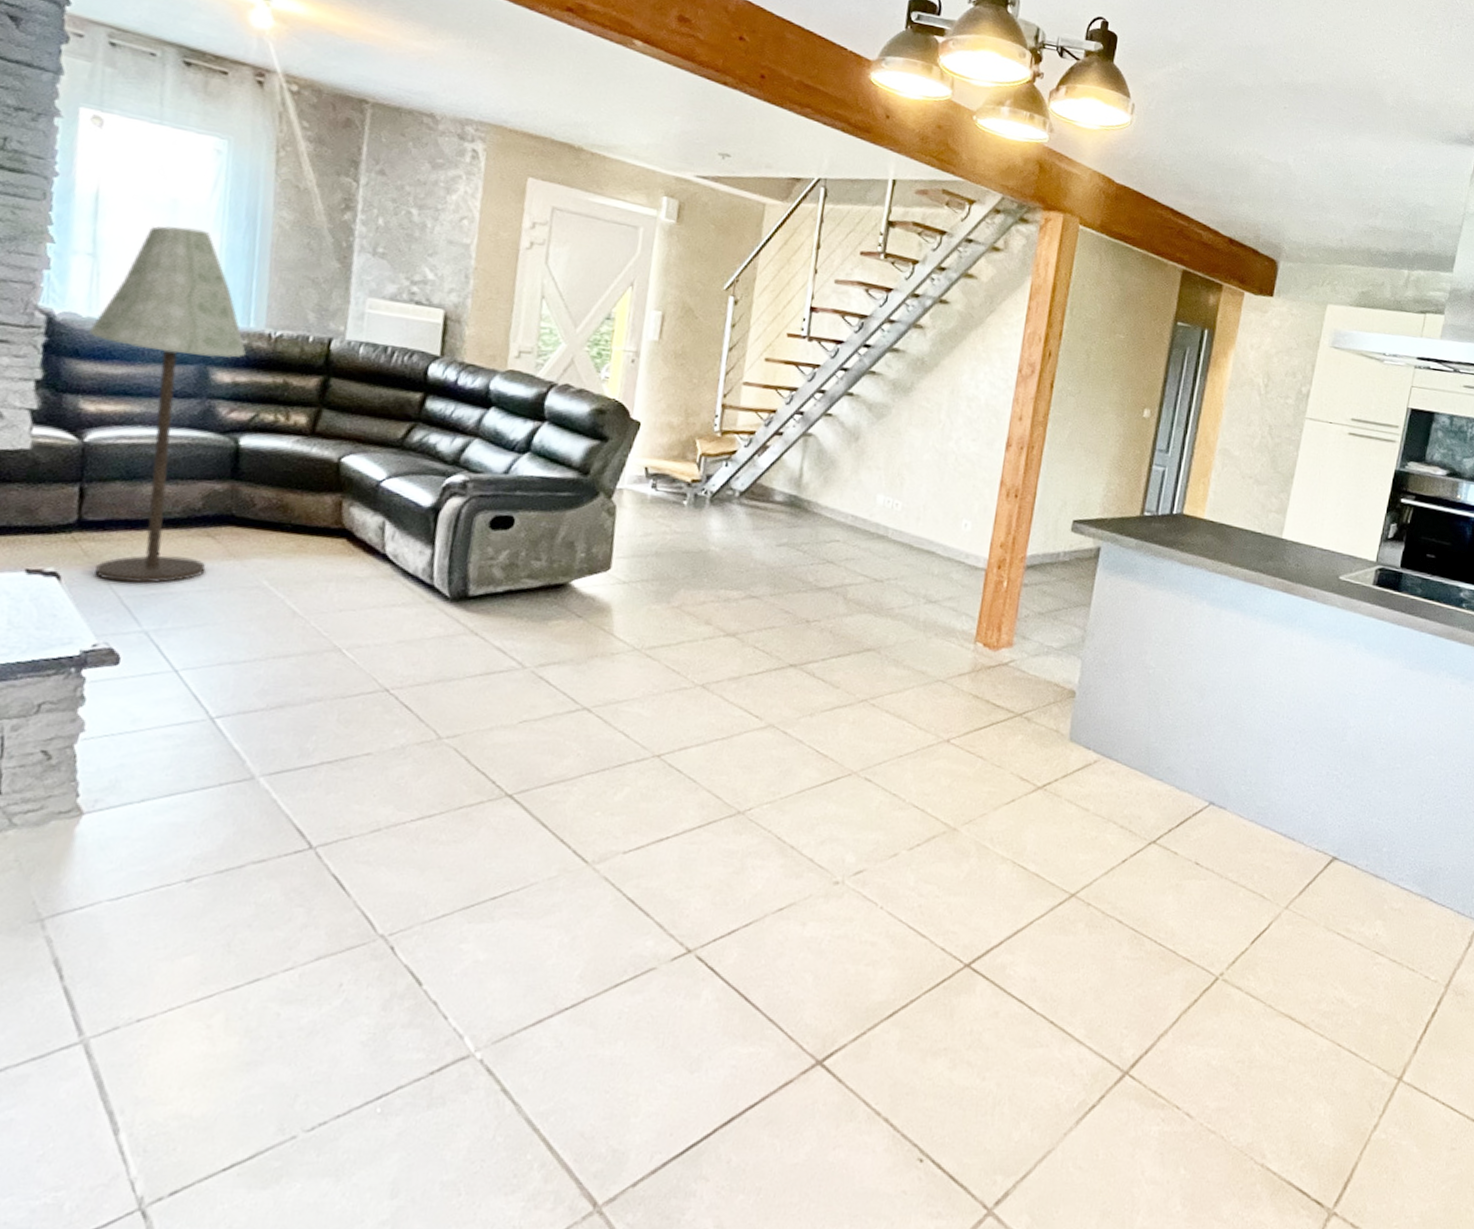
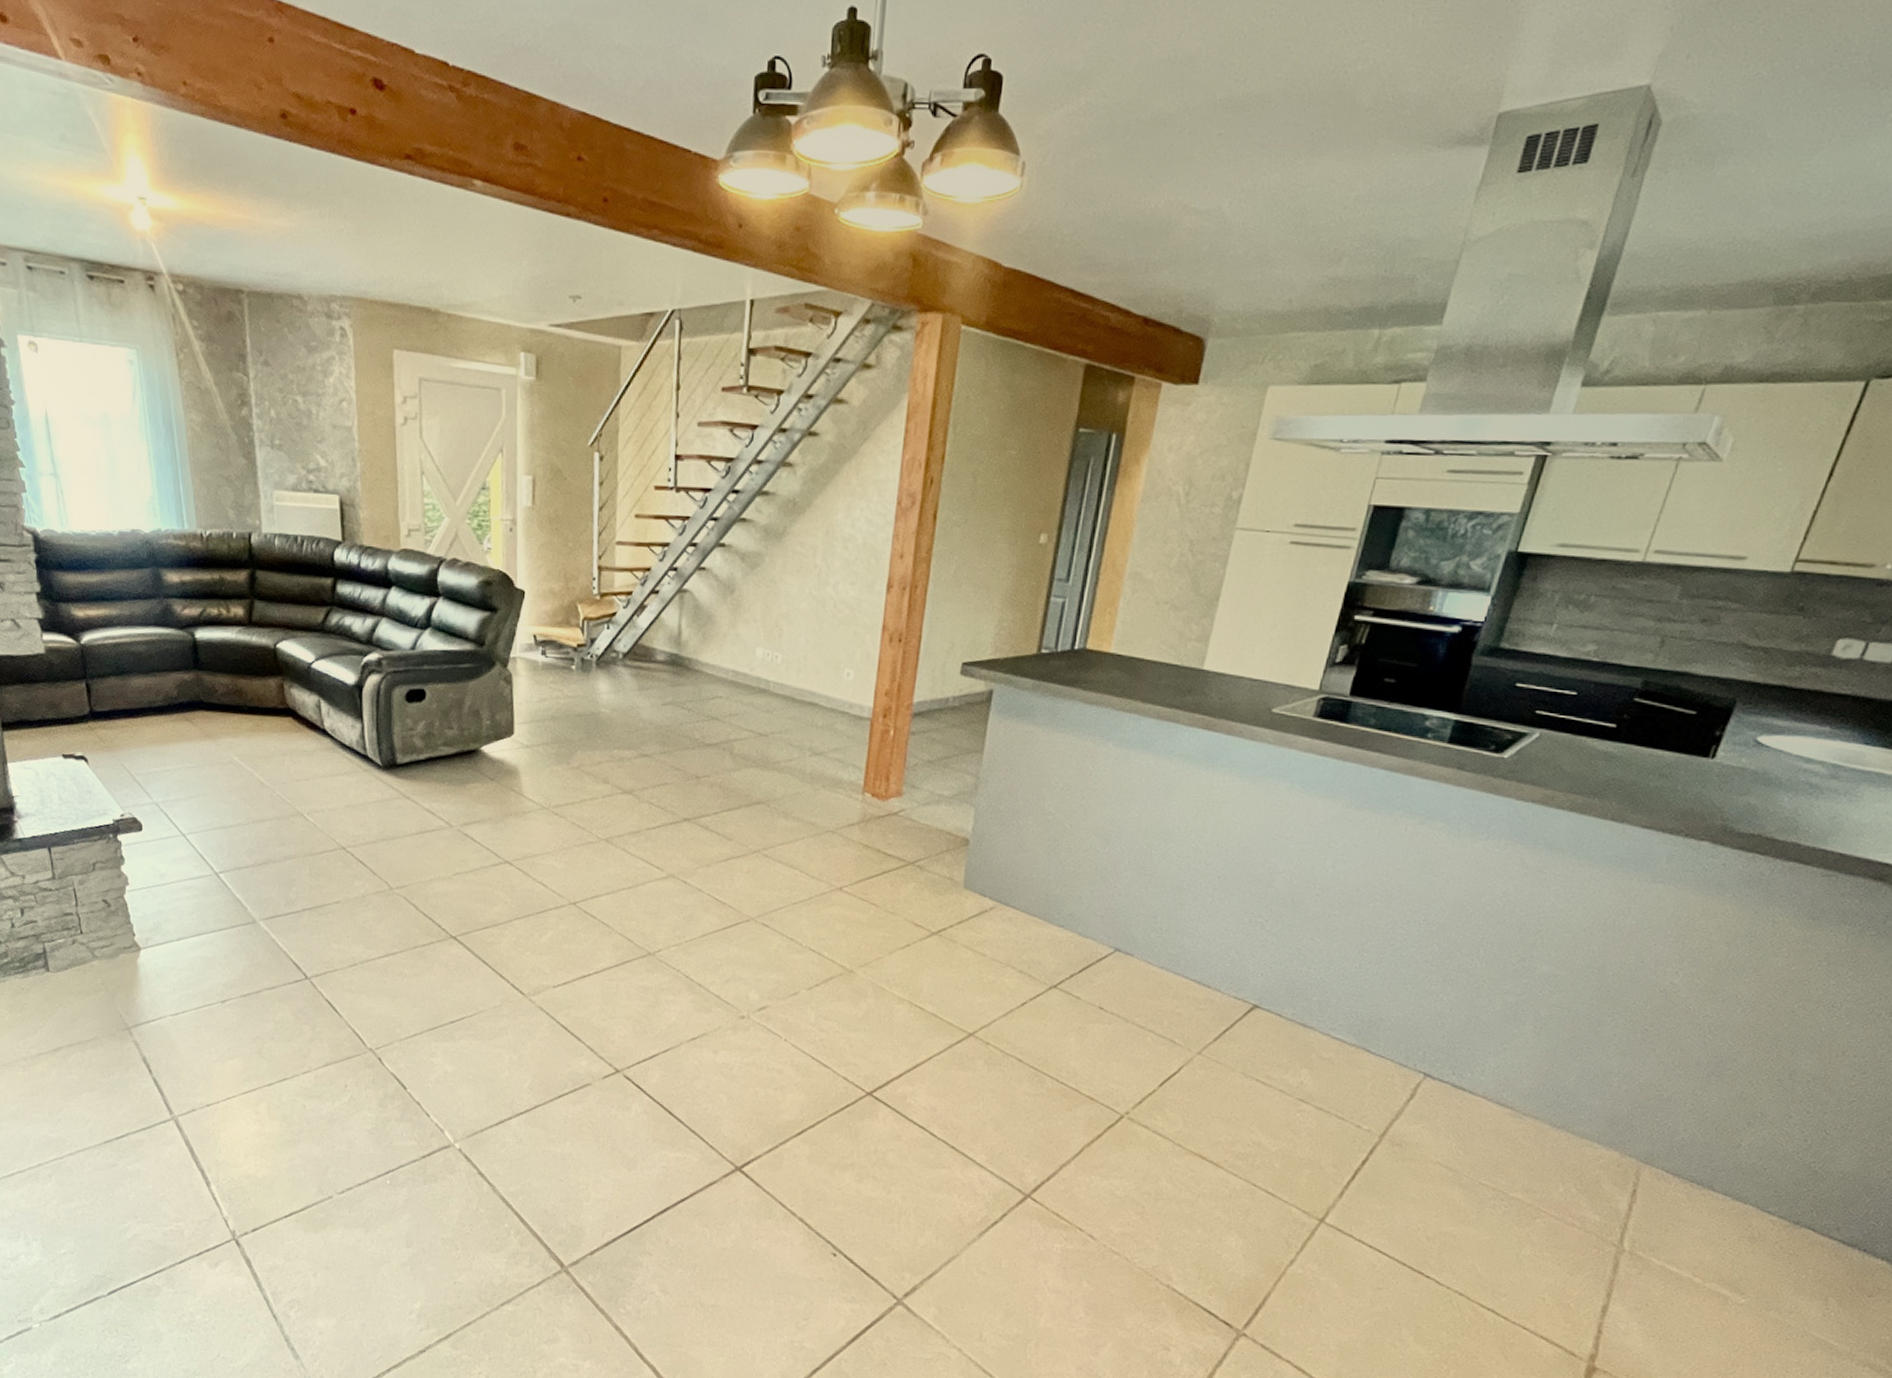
floor lamp: present [89,226,247,583] -> none [66,440,190,763]

